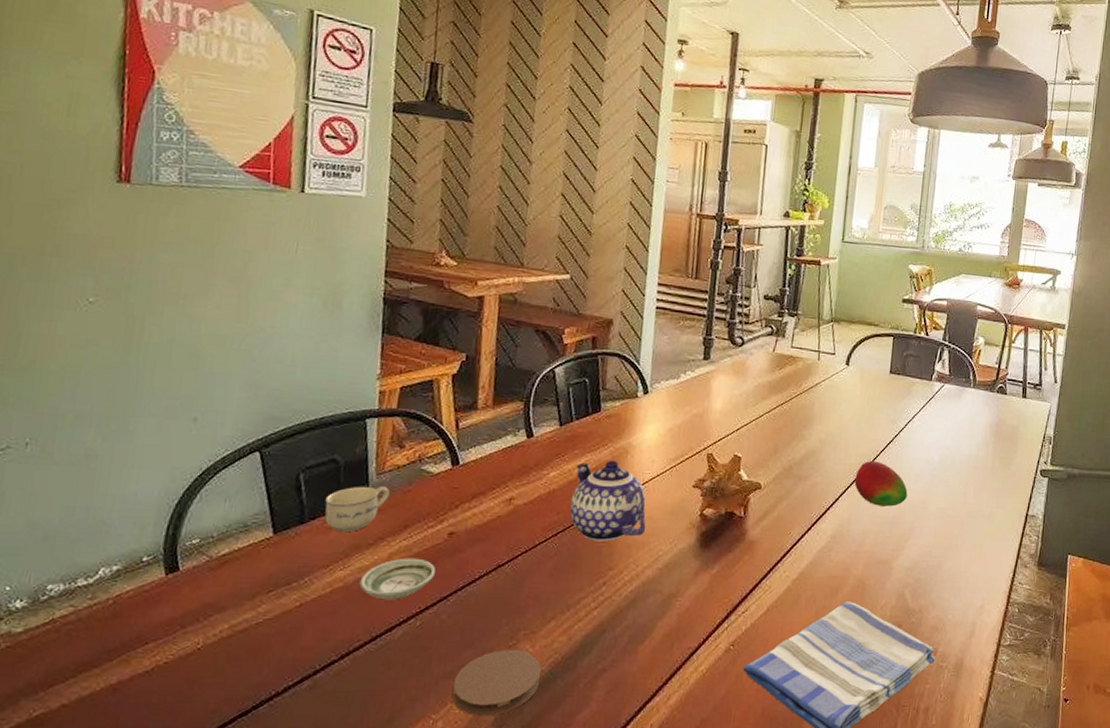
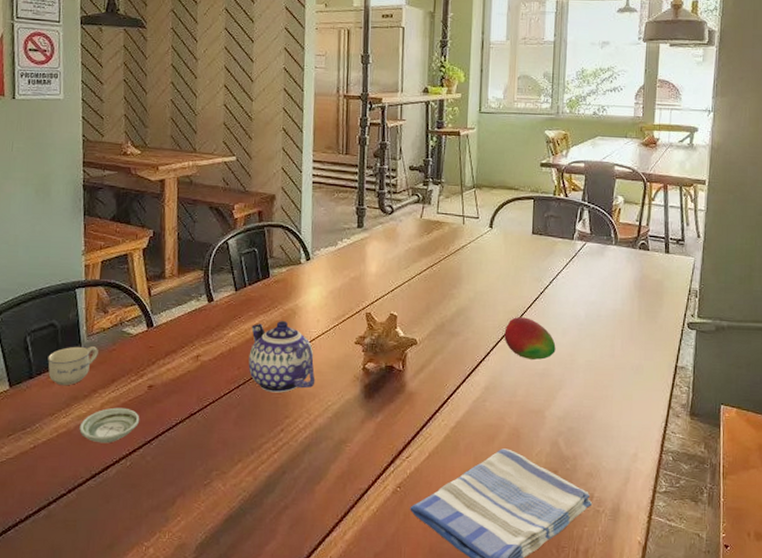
coaster: present [452,650,541,716] -> none [159,488,233,545]

